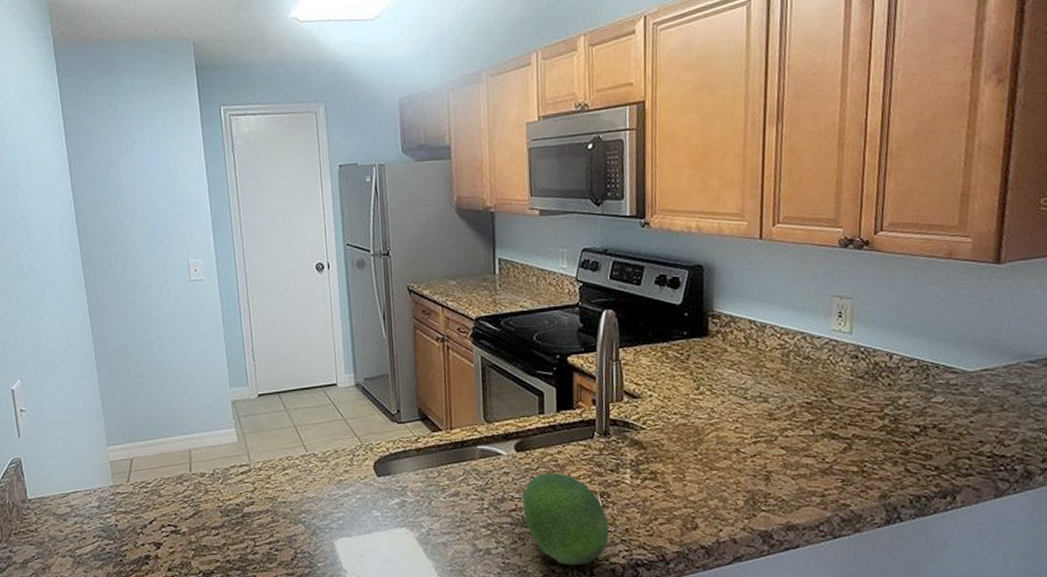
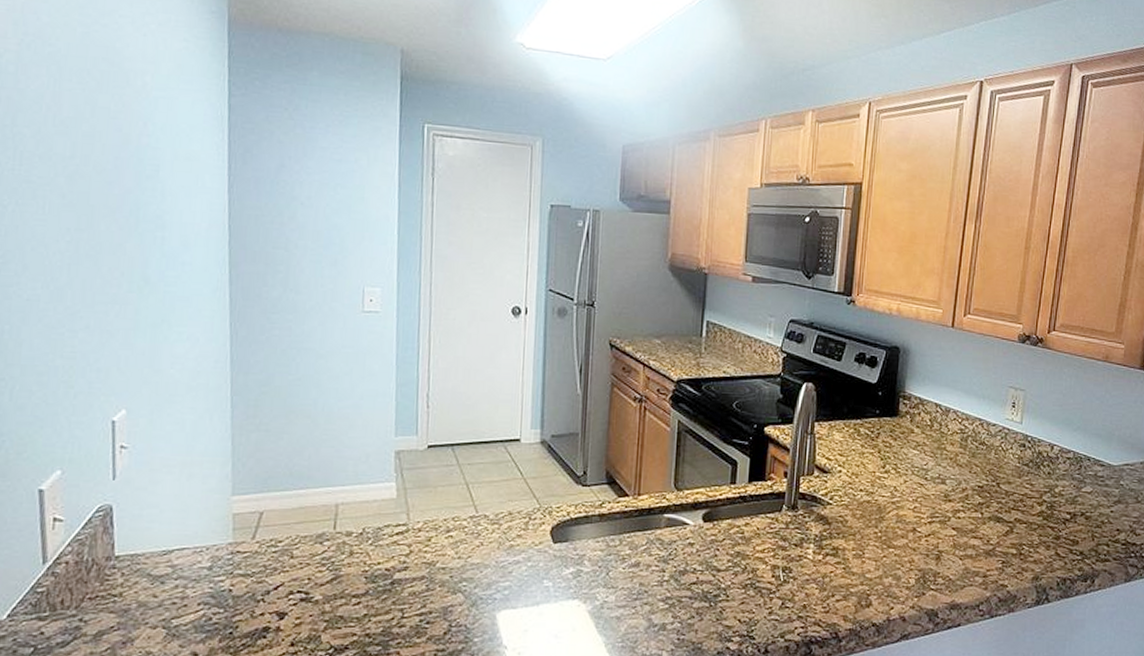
fruit: present [523,472,609,566] -> none [705,544,788,643]

